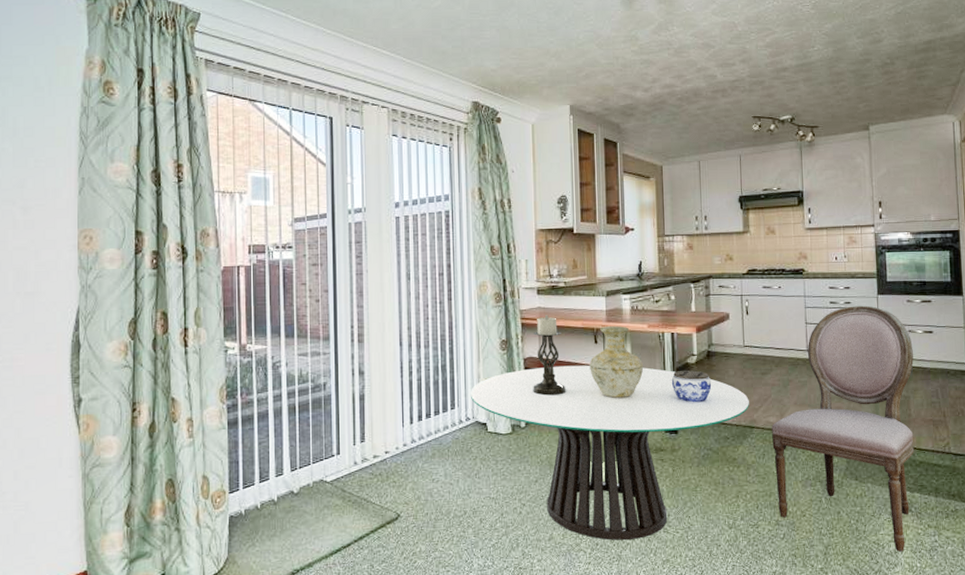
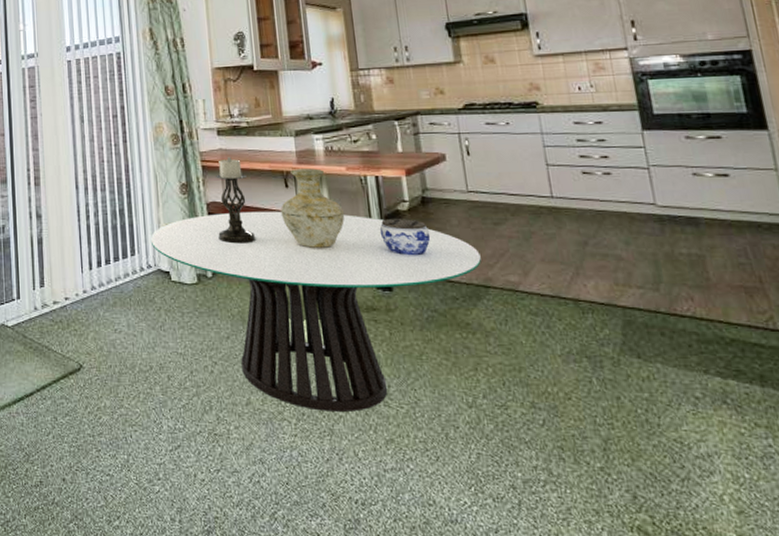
dining chair: present [772,305,914,553] -> none [513,143,724,457]

